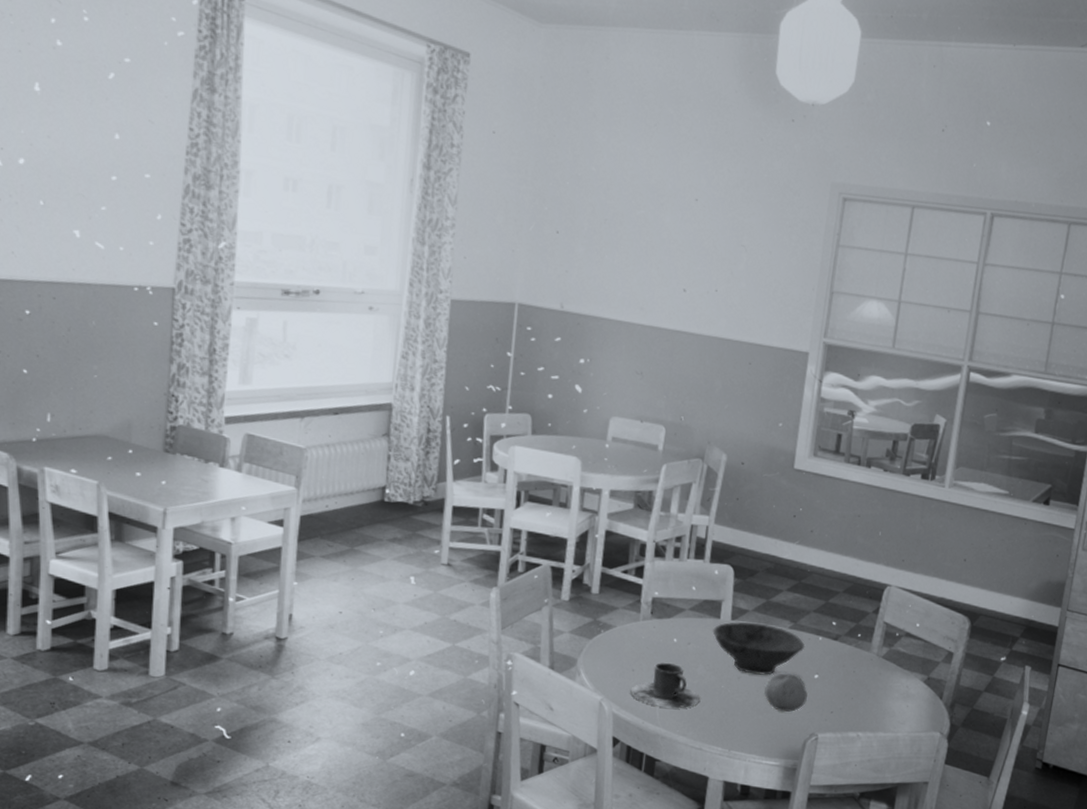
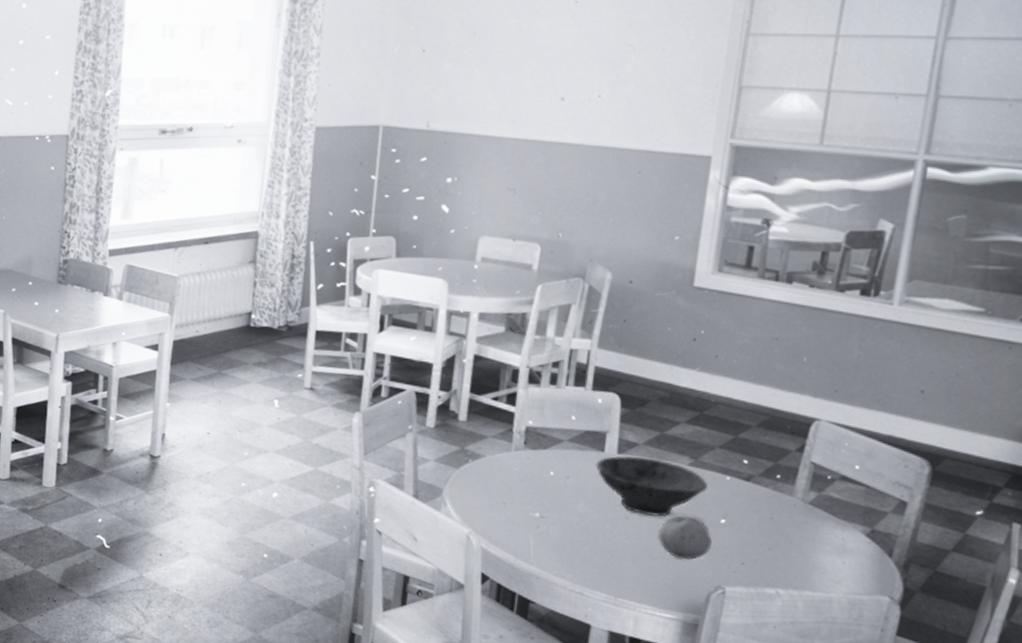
cup: present [630,662,700,708] -> none [501,497,581,548]

